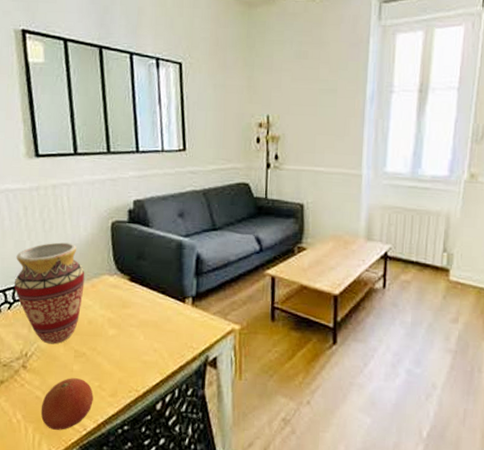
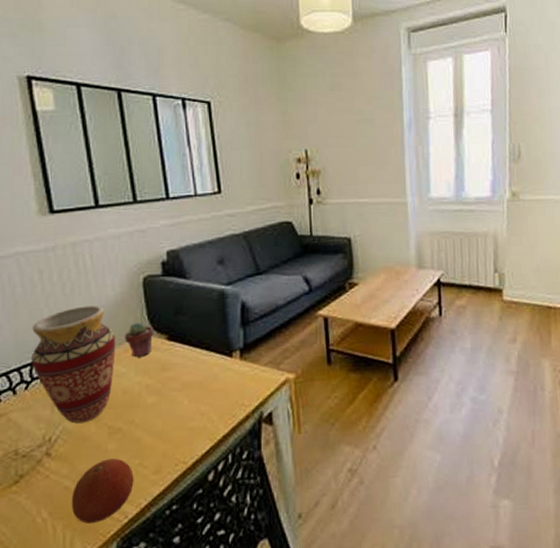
potted succulent: none [92,262,118,293] -> present [124,322,154,358]

